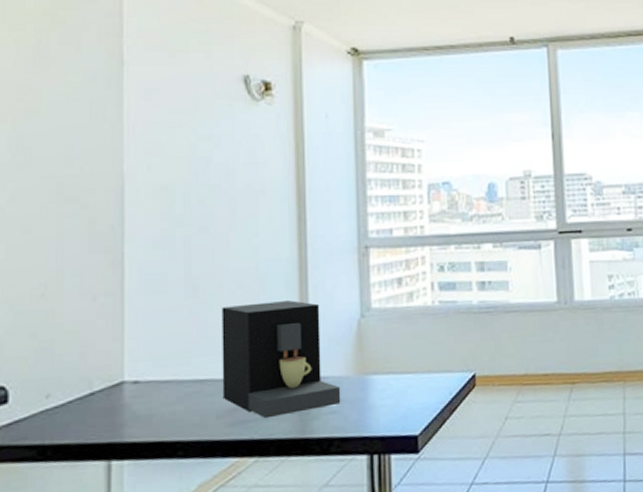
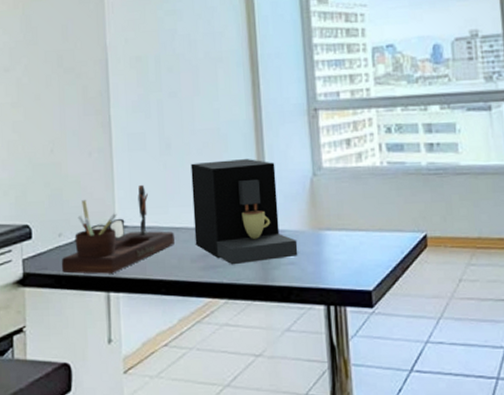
desk organizer: none [47,332,197,442] -> present [61,184,175,274]

